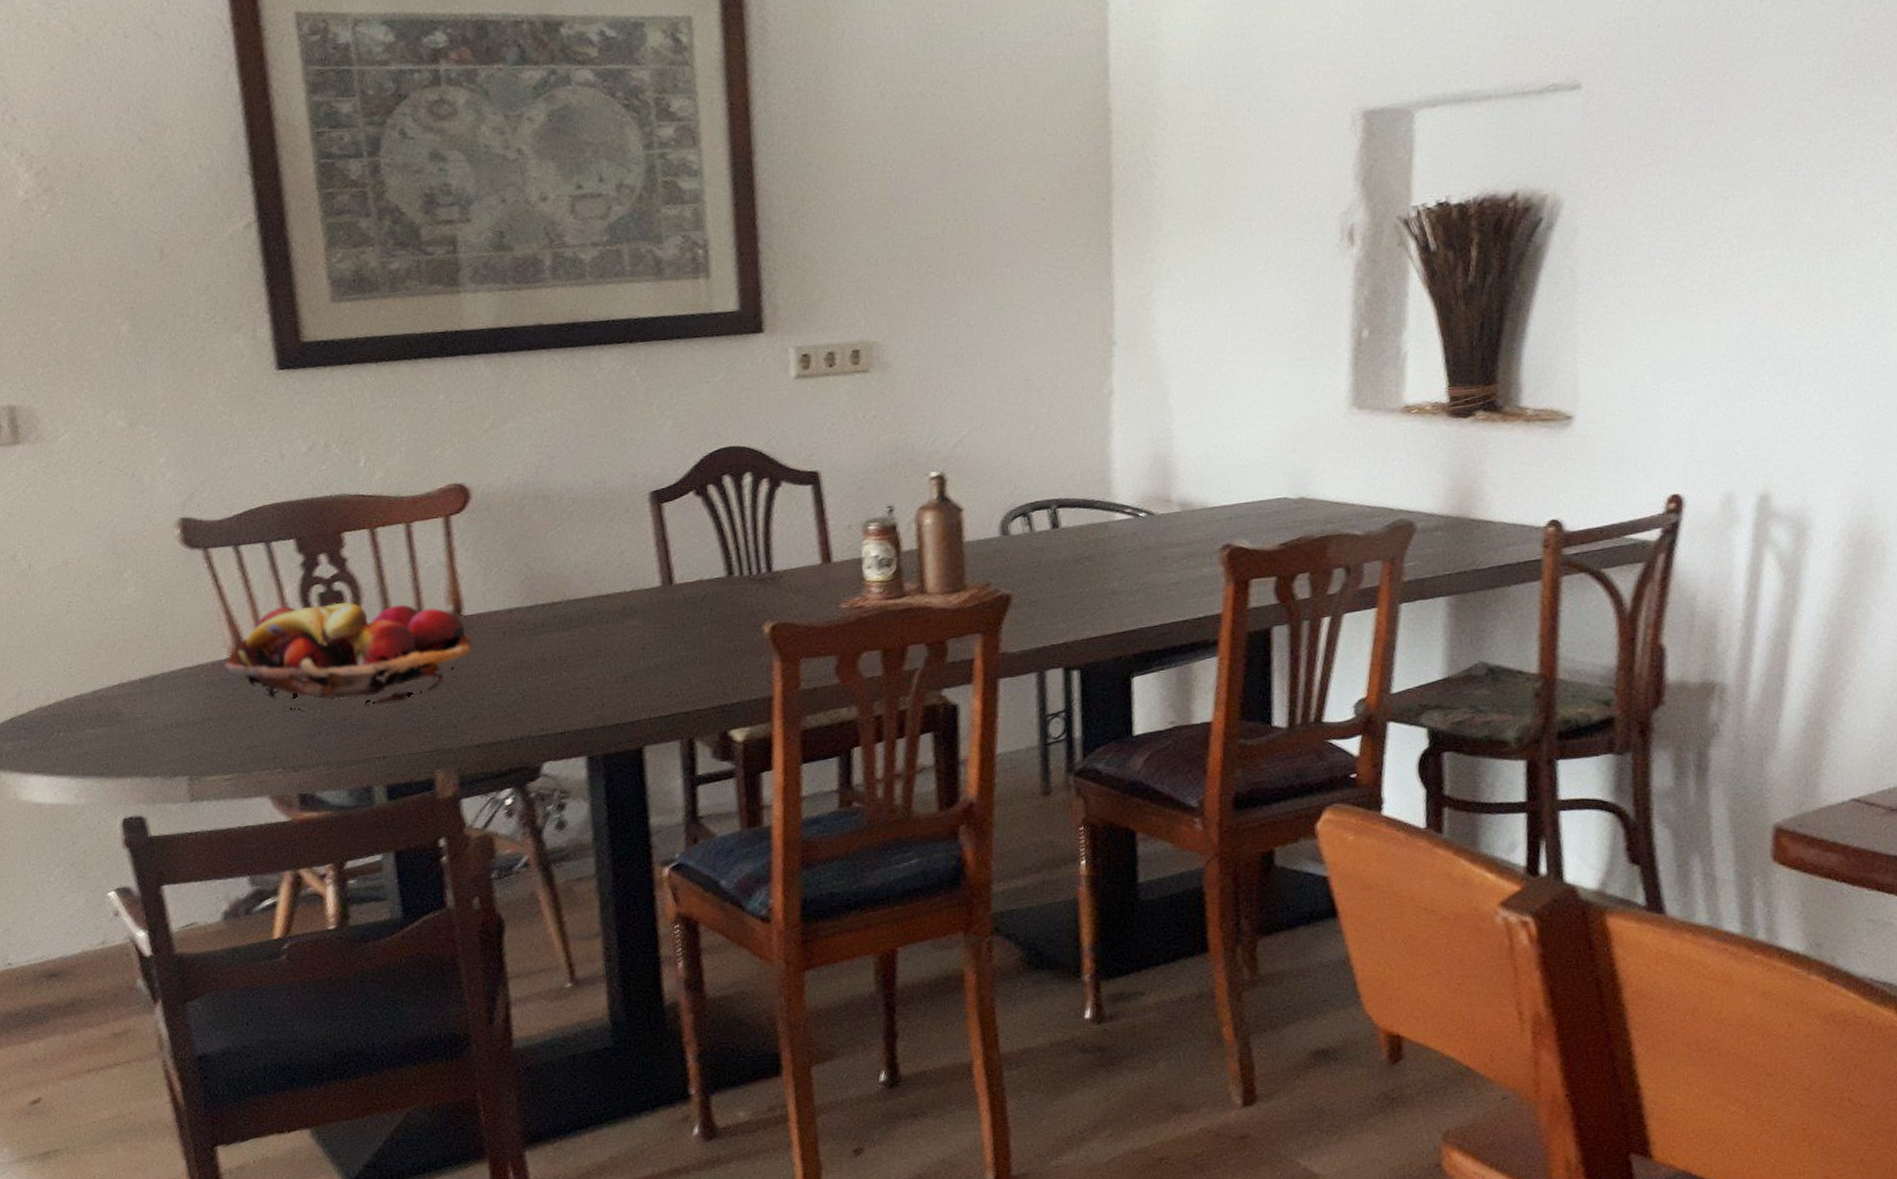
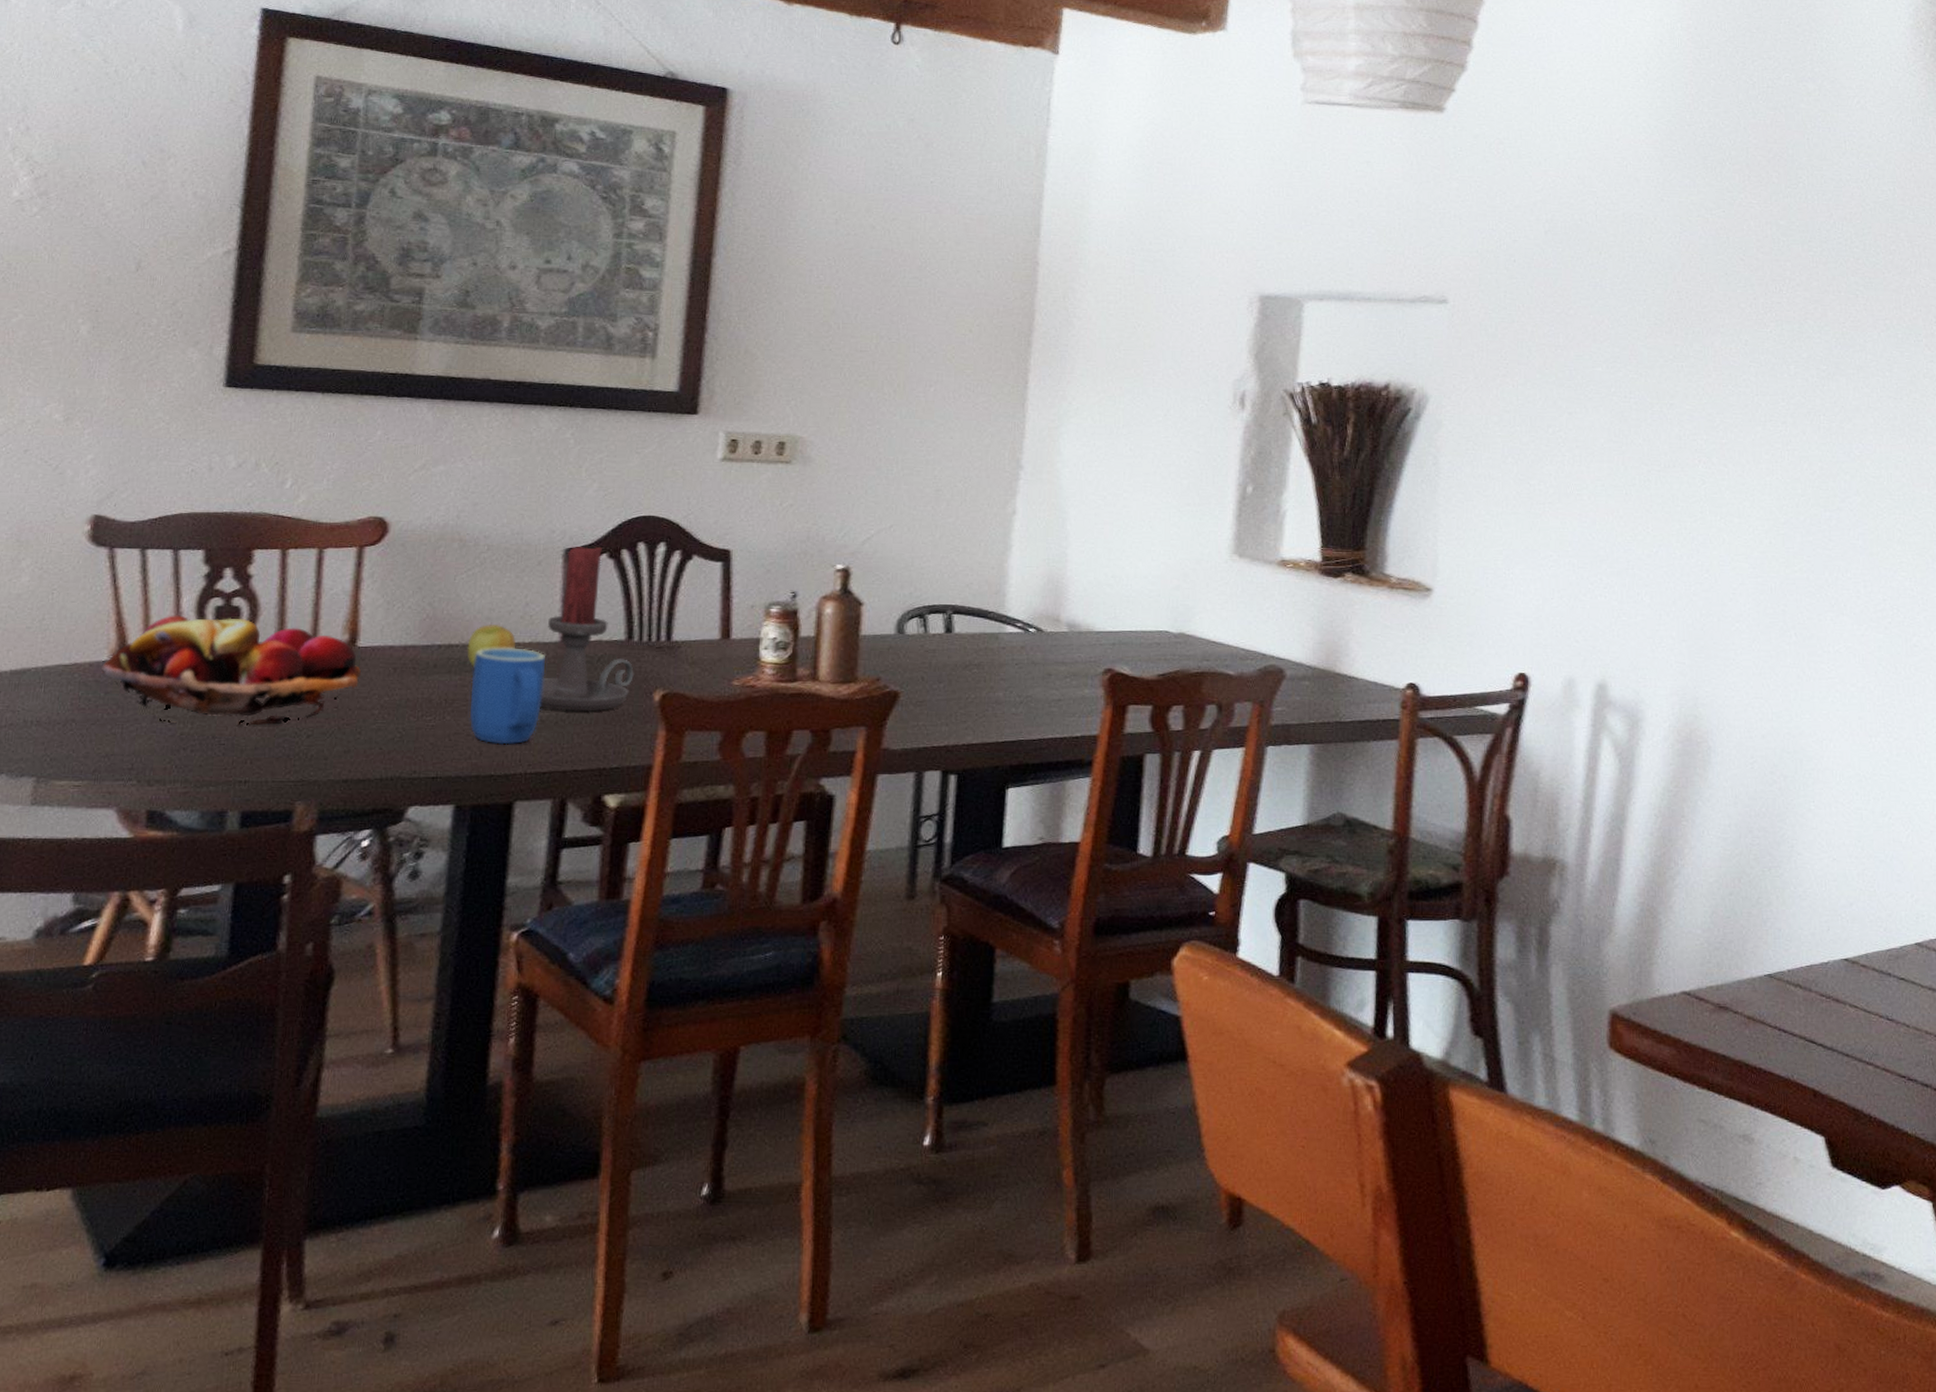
apple: none [570,577,618,624] -> present [467,625,515,669]
mug: none [580,597,654,694] -> present [469,647,545,745]
candle holder: none [646,485,740,654] -> present [539,545,634,711]

